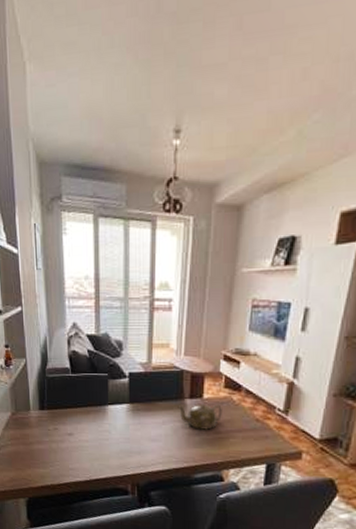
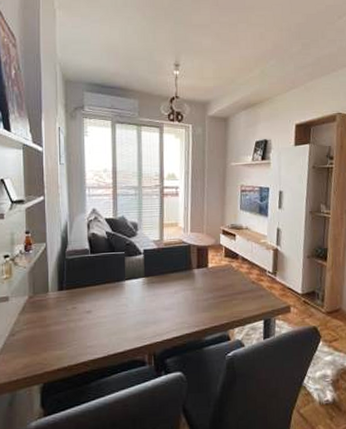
teapot: present [178,403,222,431] -> none [187,271,225,296]

